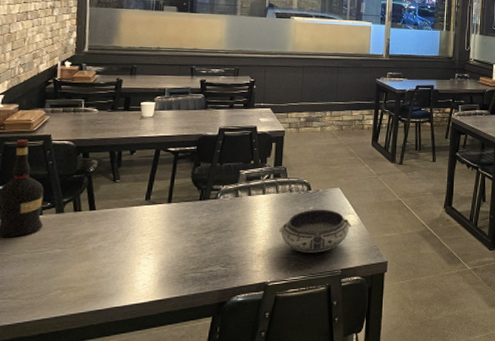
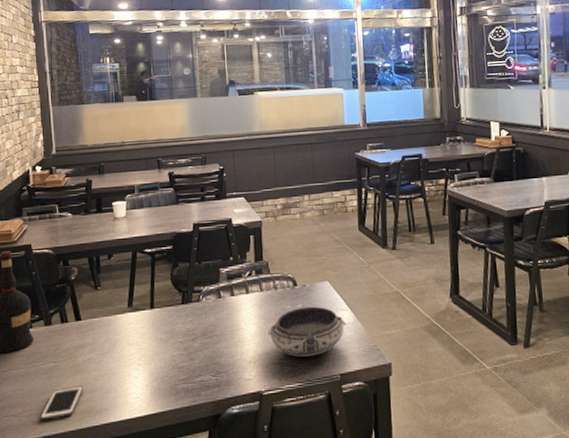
cell phone: none [40,271,91,305] -> present [40,385,84,421]

